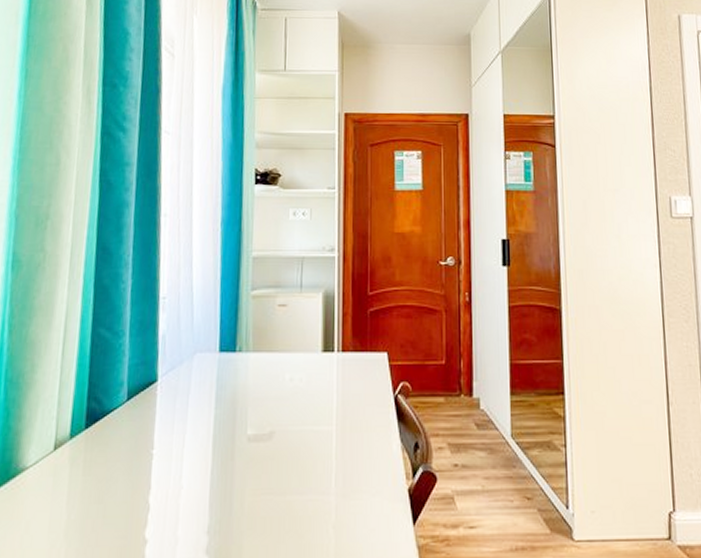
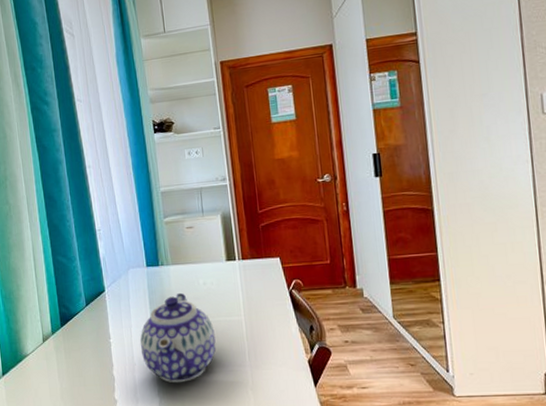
teapot: none [194,389,296,515] -> present [140,292,216,382]

